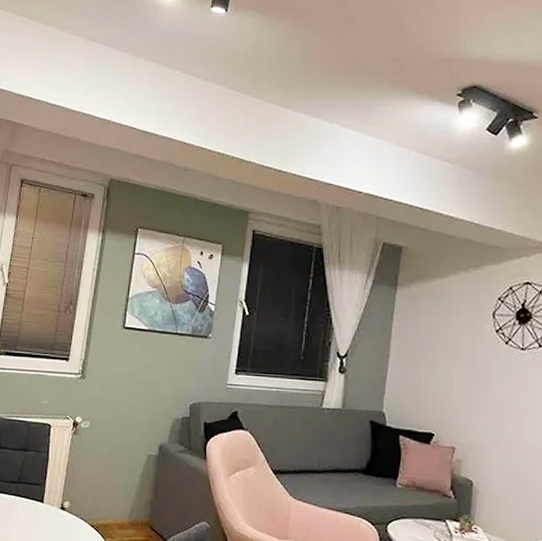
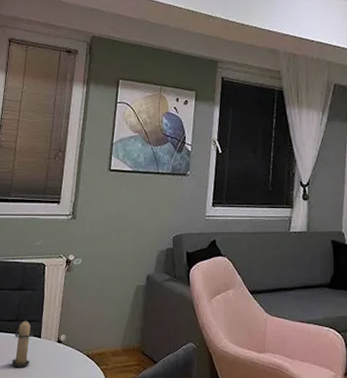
candle: none [12,481,37,532] -> present [11,318,34,367]

